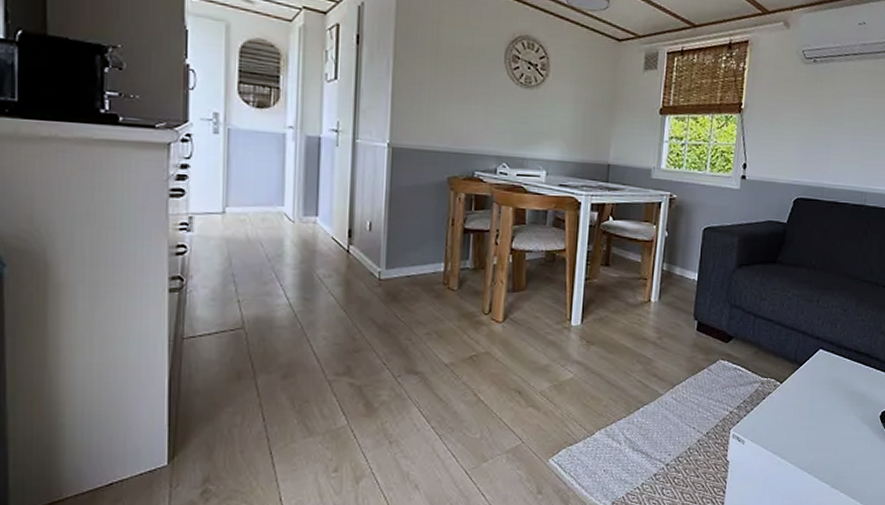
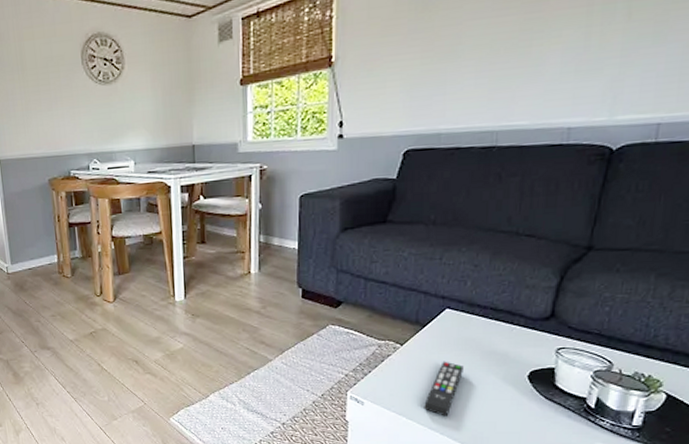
remote control: none [796,400,831,456] -> present [424,361,464,416]

